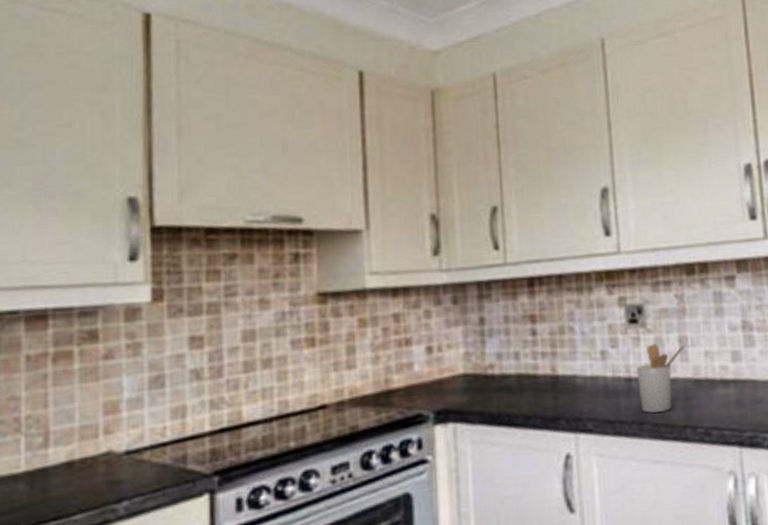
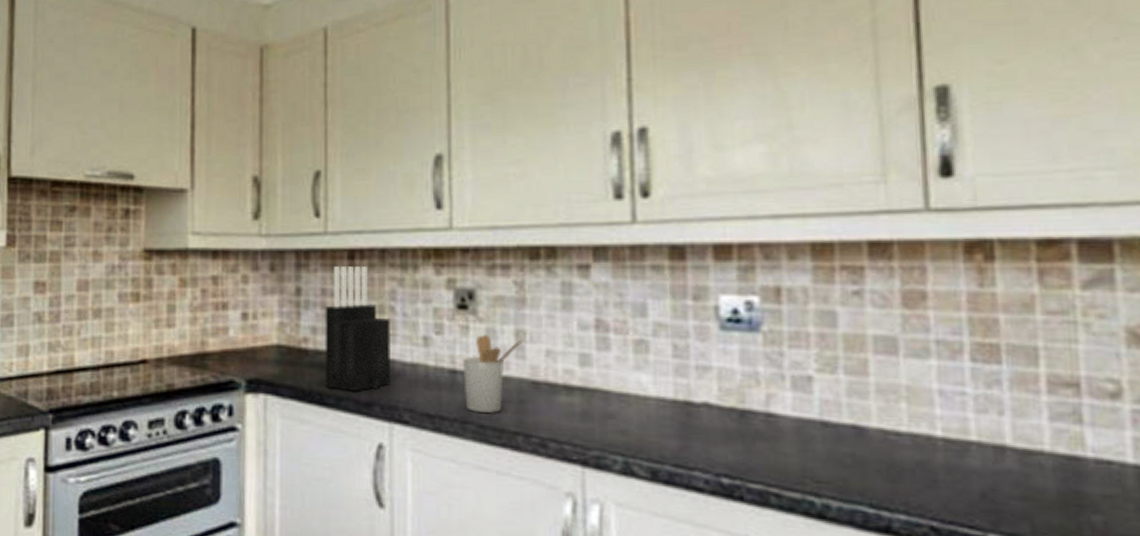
knife block: none [508,292,574,410] -> present [324,266,392,392]

